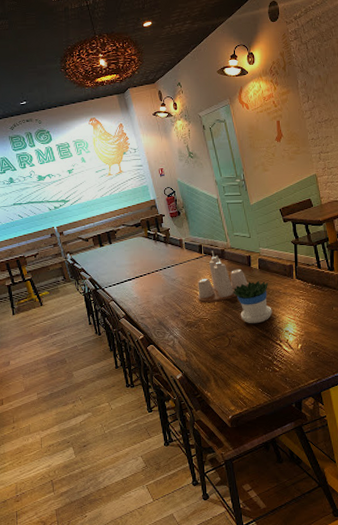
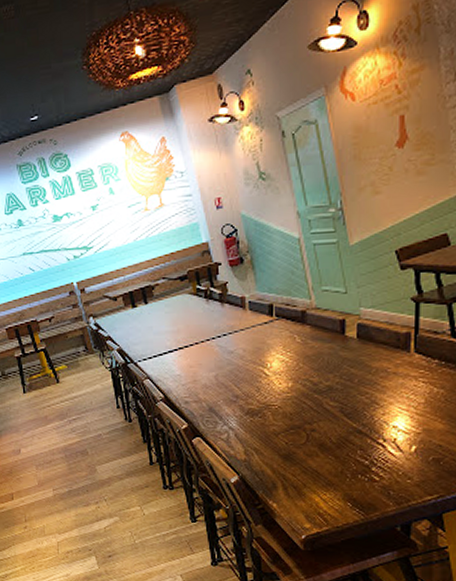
condiment set: present [197,250,249,303] -> none [263,312,341,384]
flowerpot: present [233,280,272,324] -> none [315,354,374,415]

